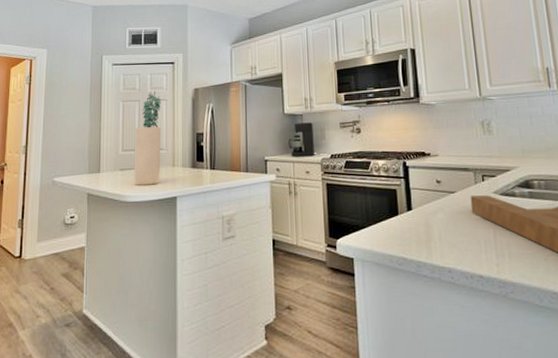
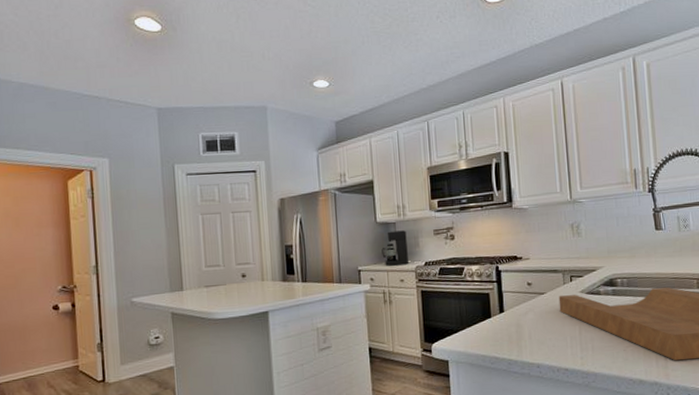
vase: present [134,90,161,186] -> none [217,202,249,302]

